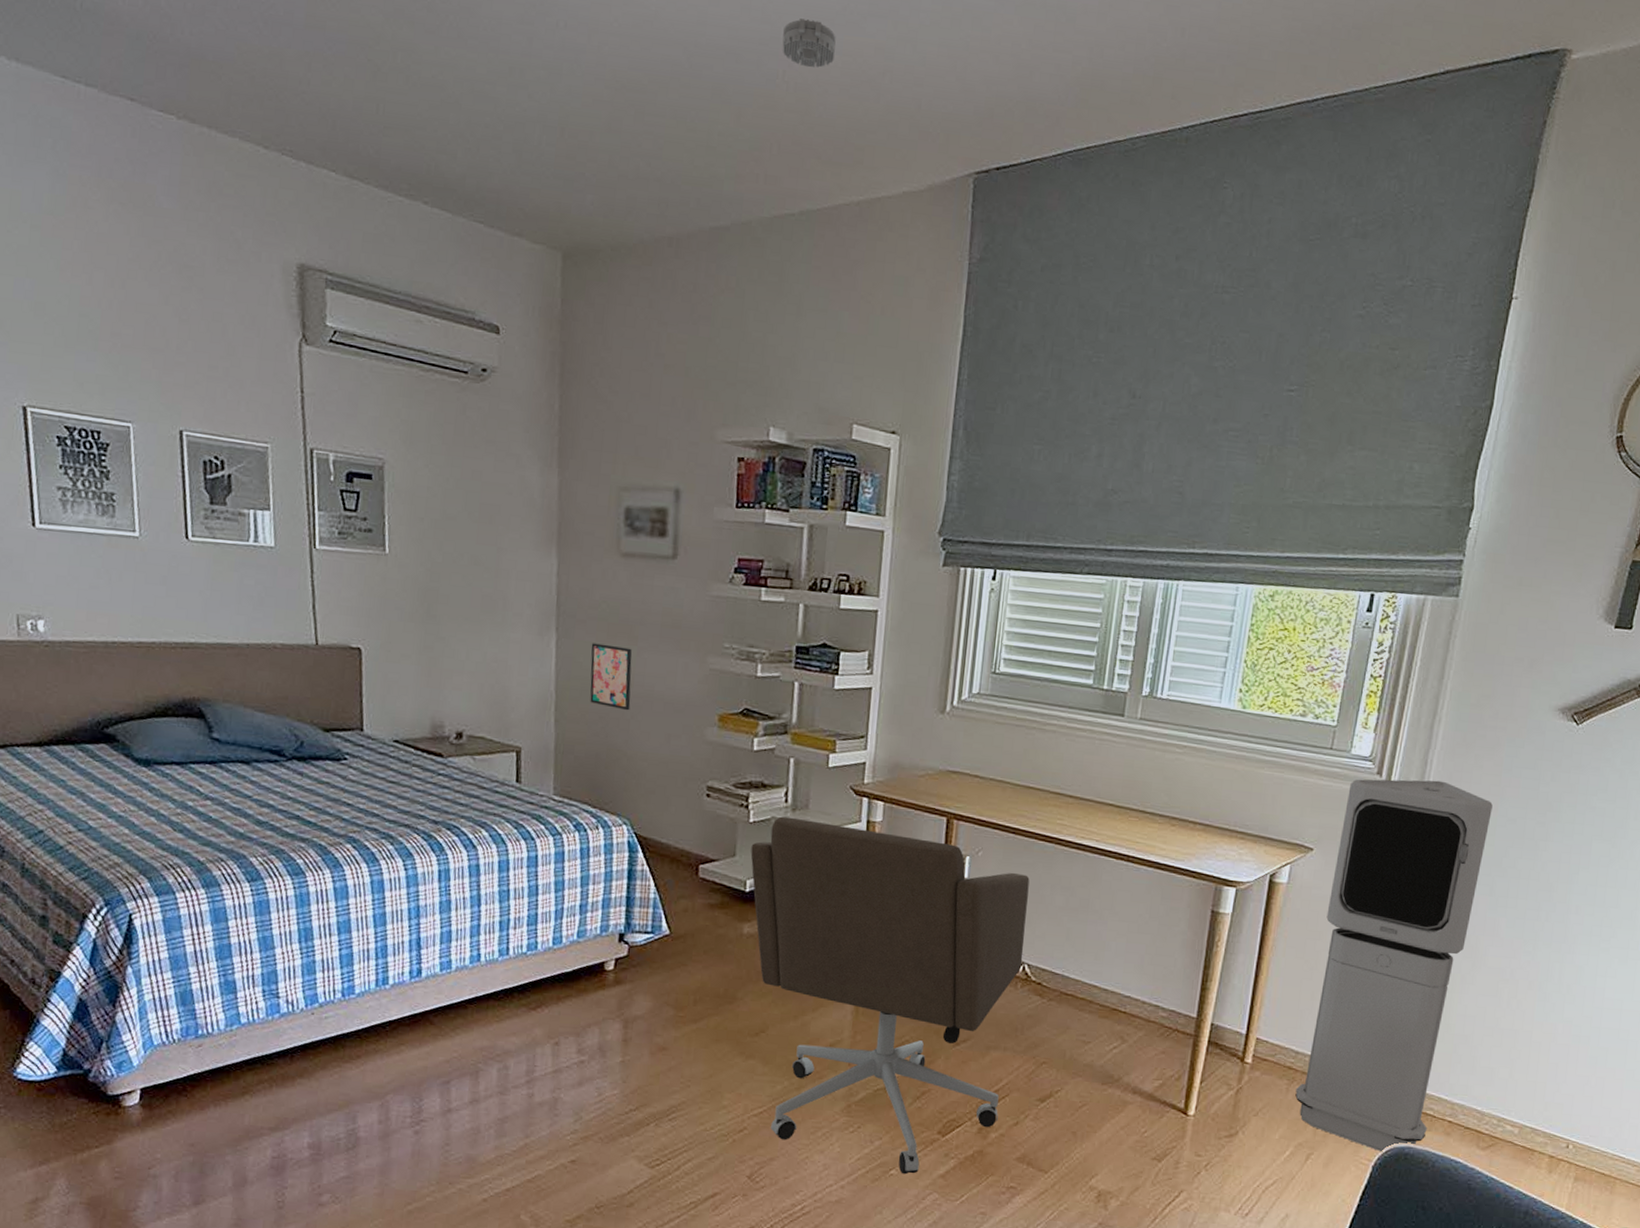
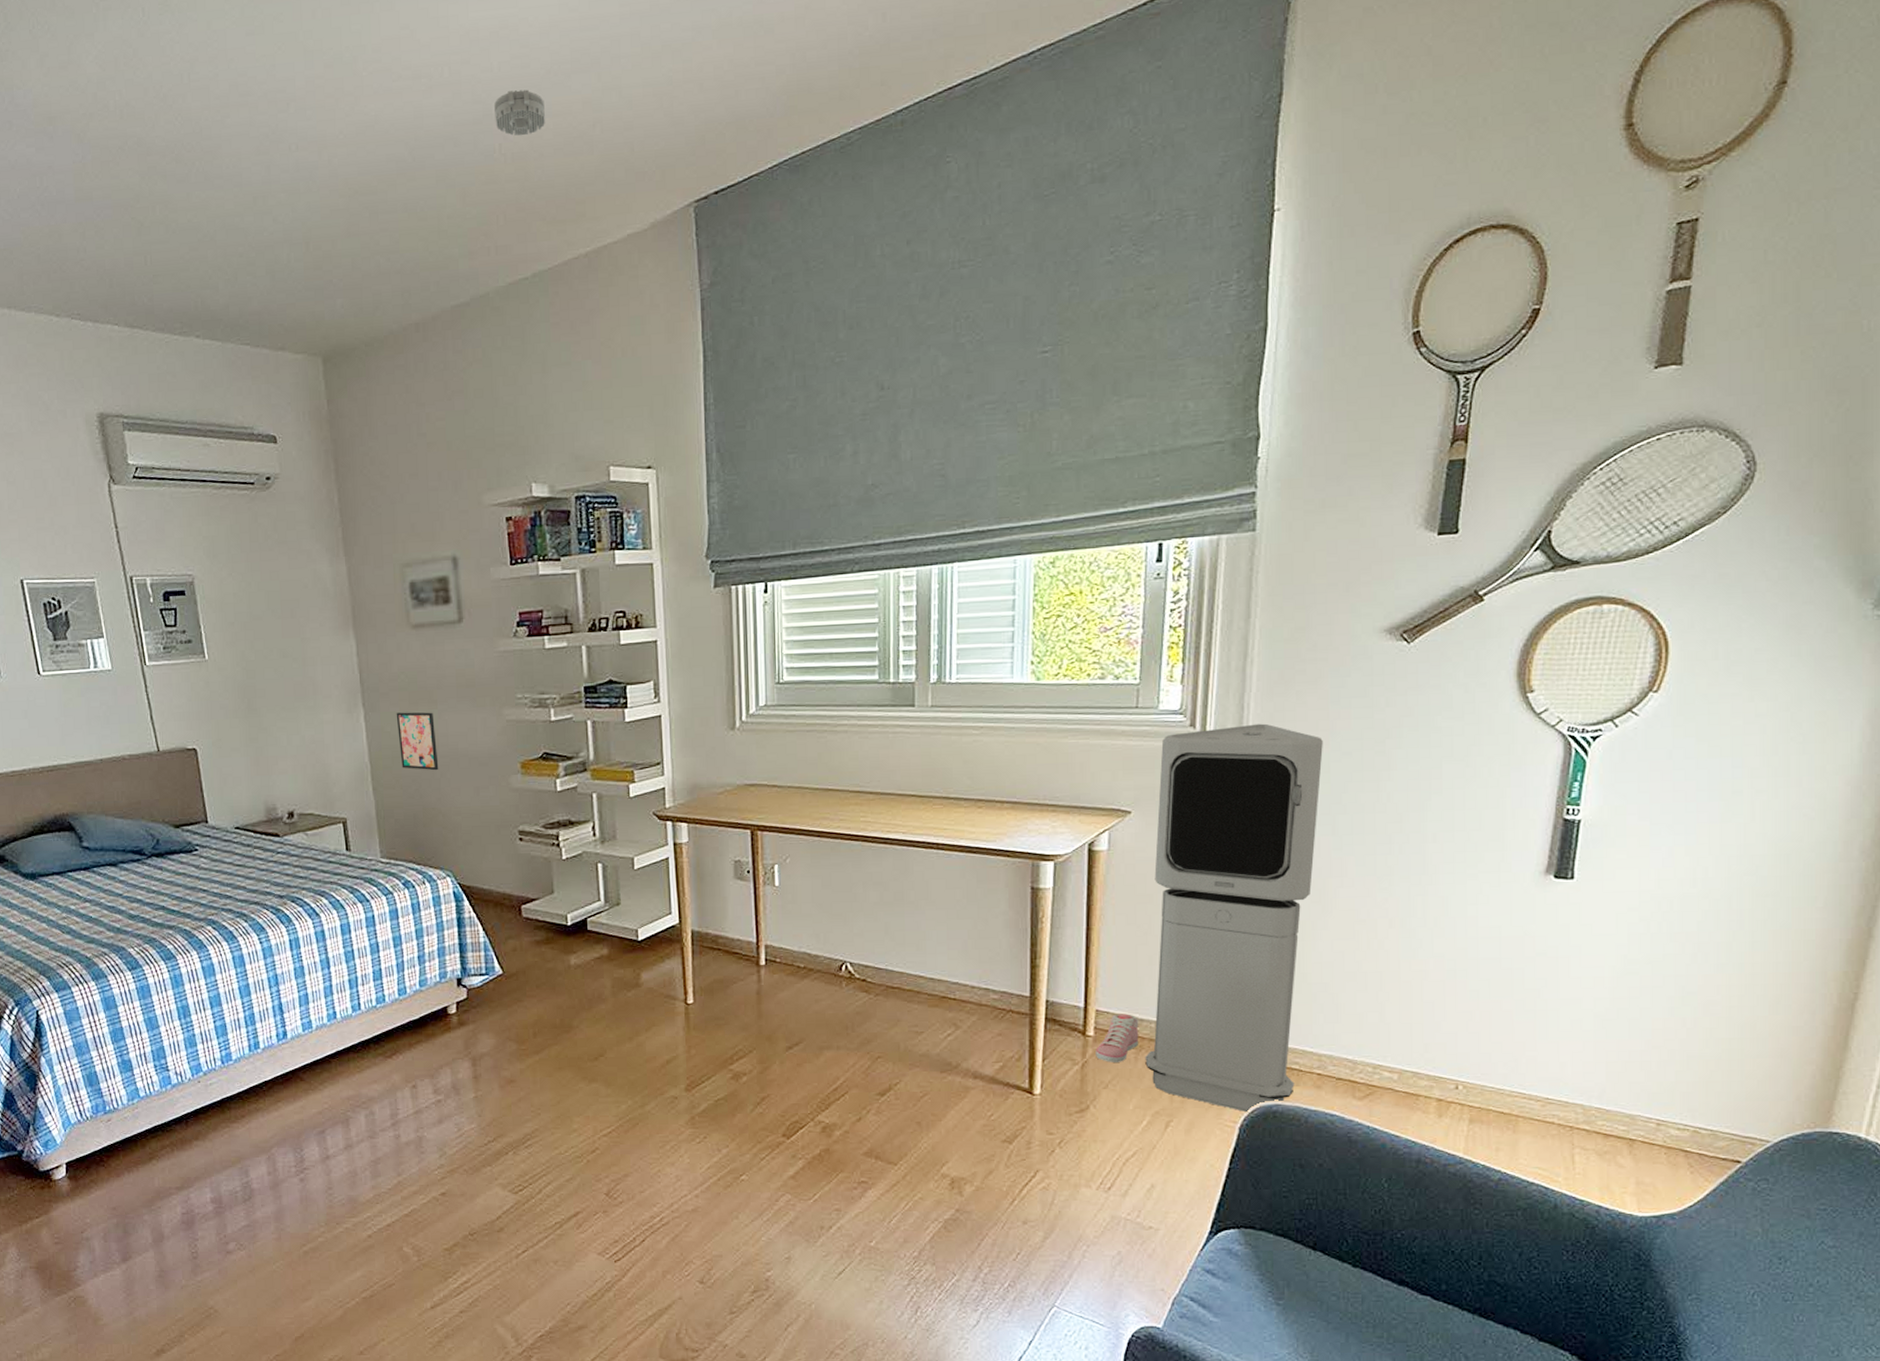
office chair: present [750,816,1030,1175] -> none [567,849,844,1179]
sneaker: none [1250,1044,1295,1092] -> present [1096,1014,1139,1062]

